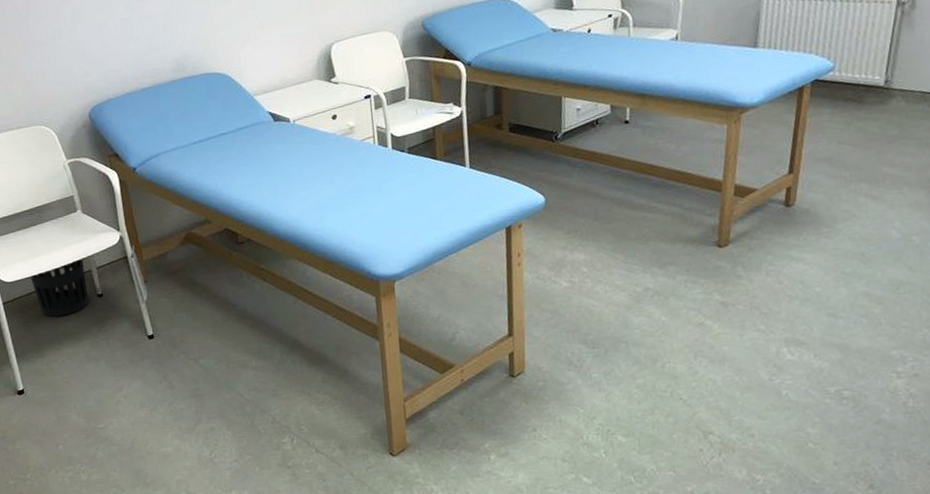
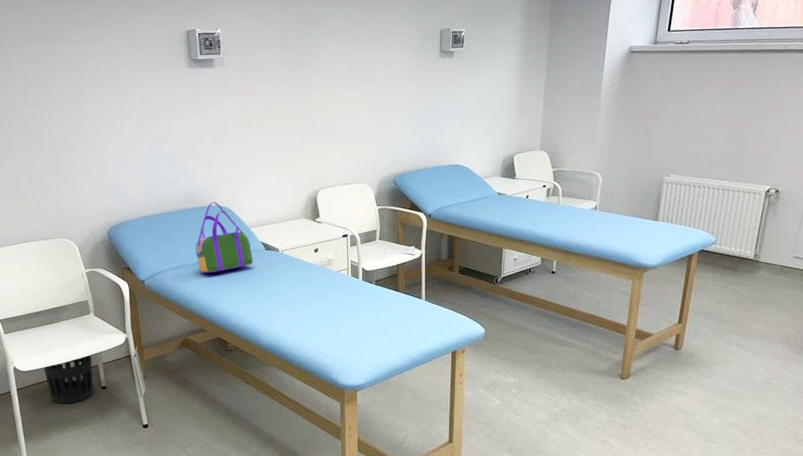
handbag: none [191,67,261,155] -> present [195,201,253,274]

